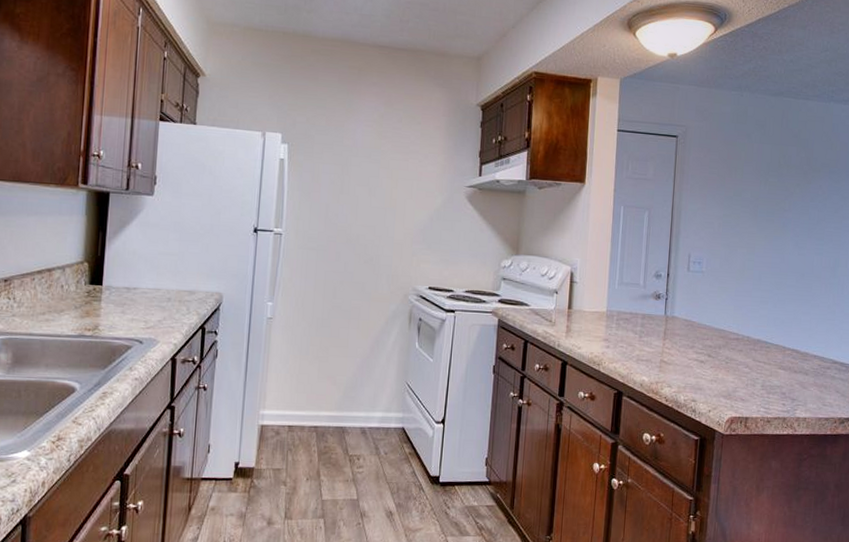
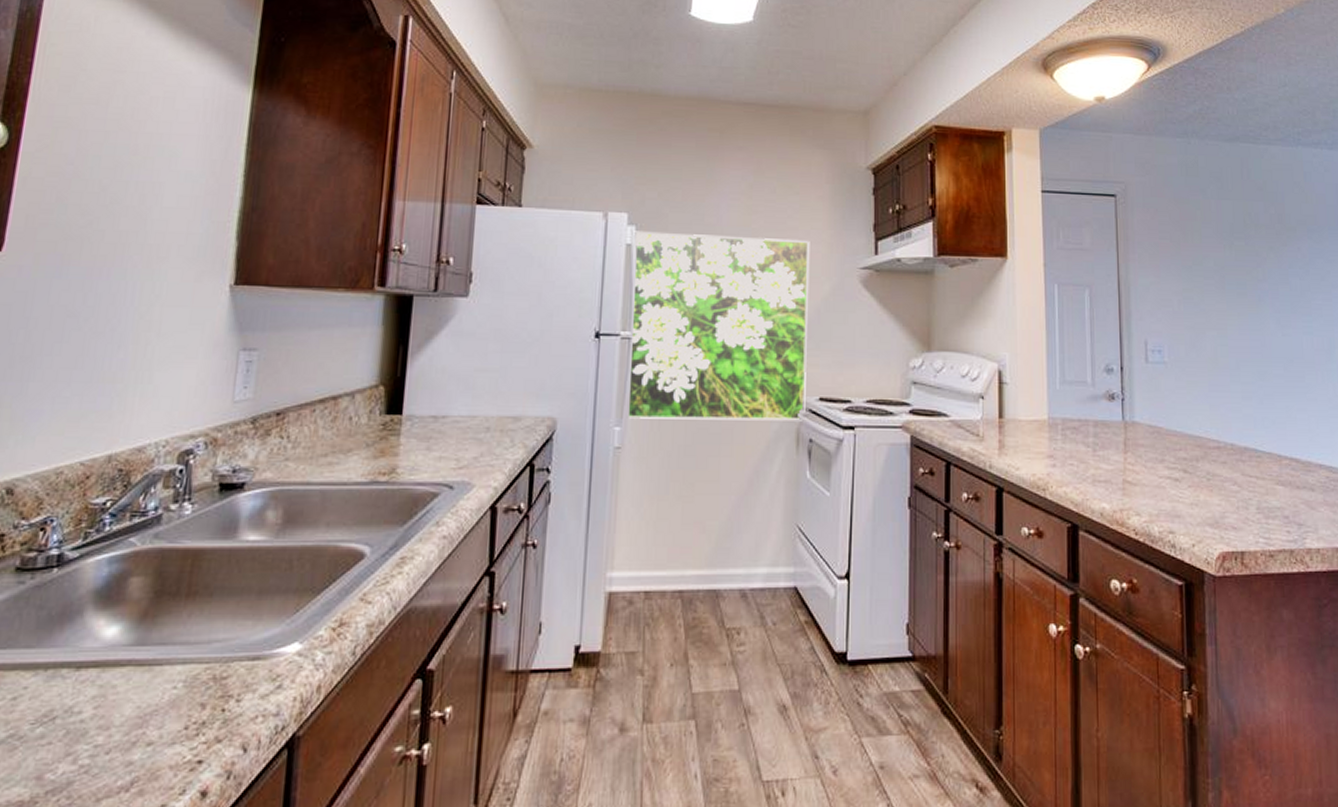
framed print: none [279,148,428,304] -> present [629,231,810,421]

